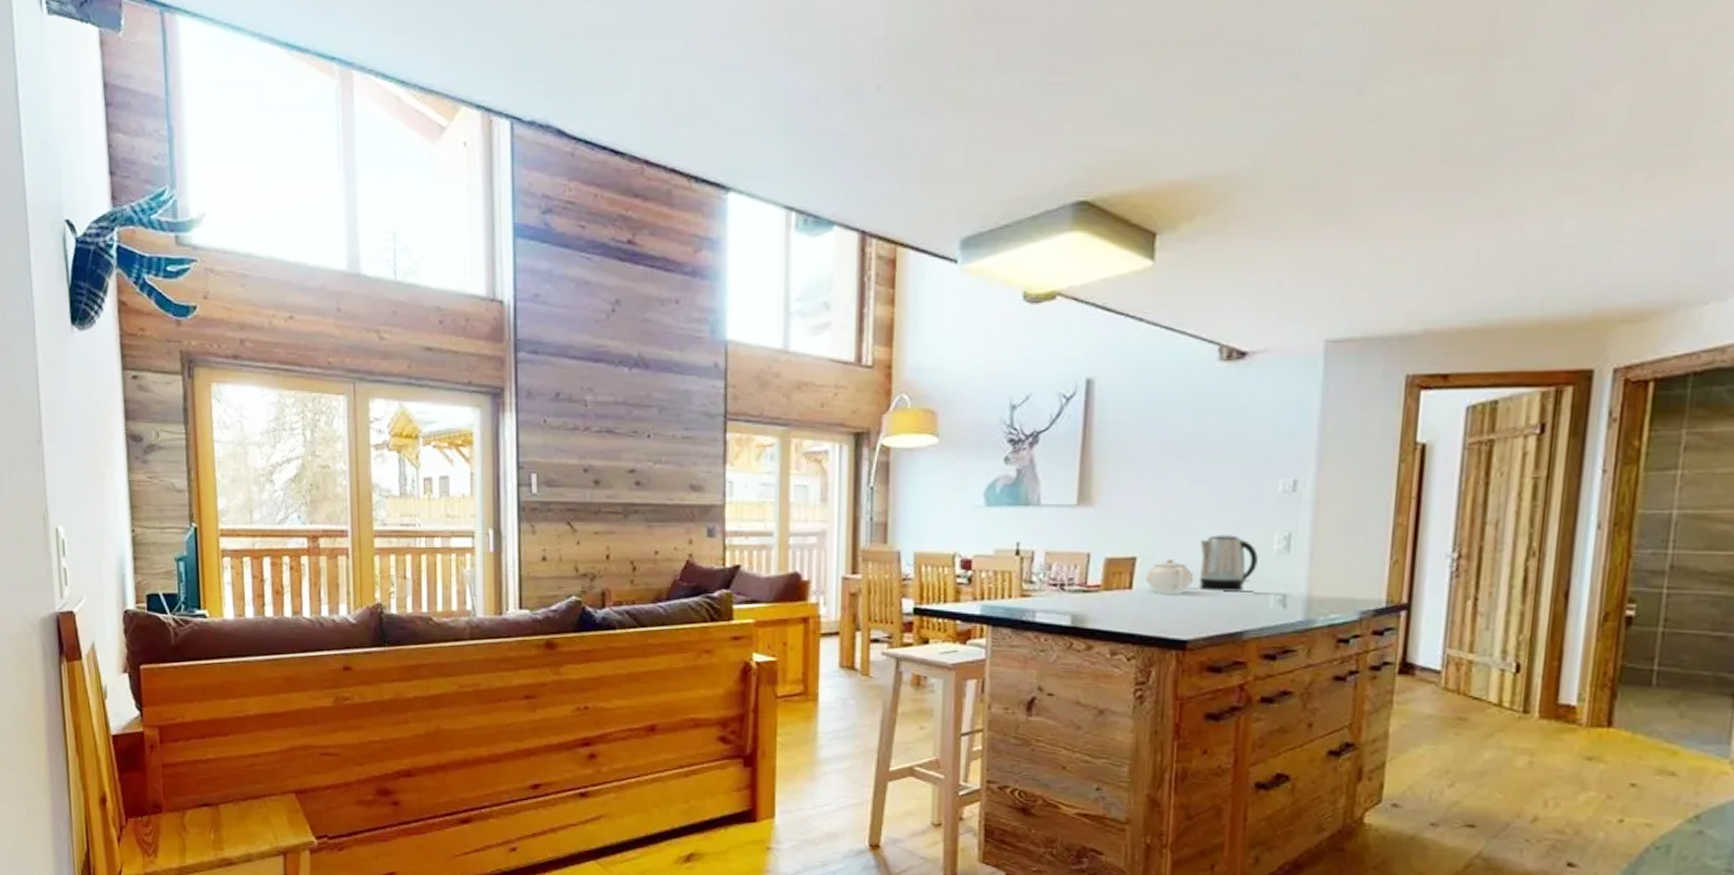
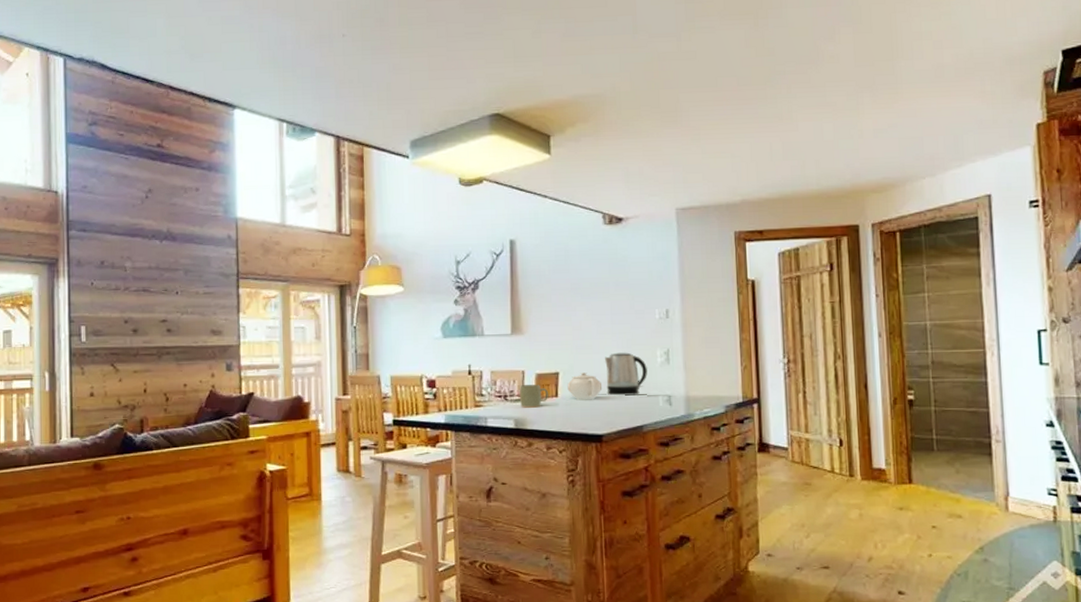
mug: none [1080,572,1121,602] -> present [519,385,549,408]

